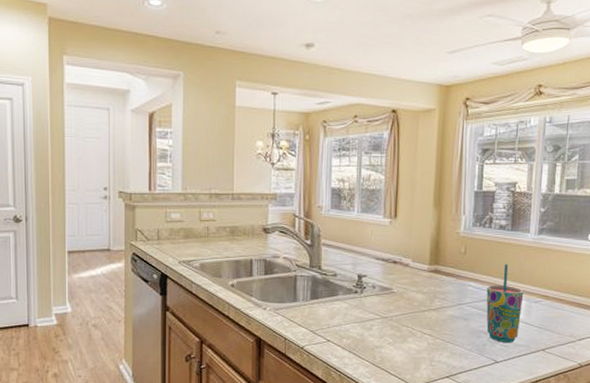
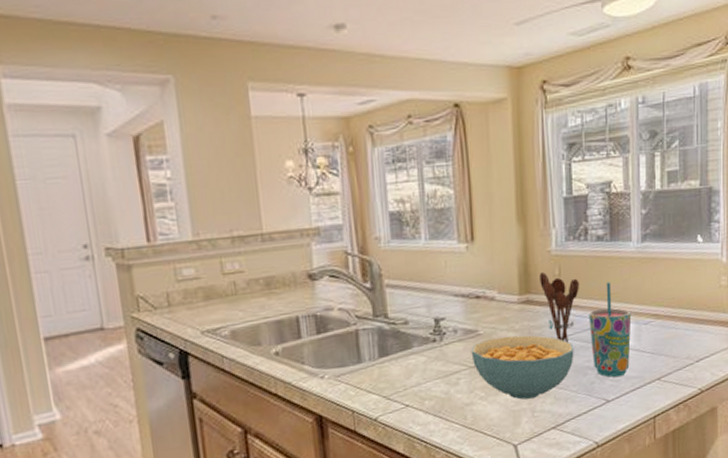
cereal bowl: none [385,296,471,350] -> present [471,335,574,400]
utensil holder: none [448,249,481,309] -> present [539,272,579,344]

